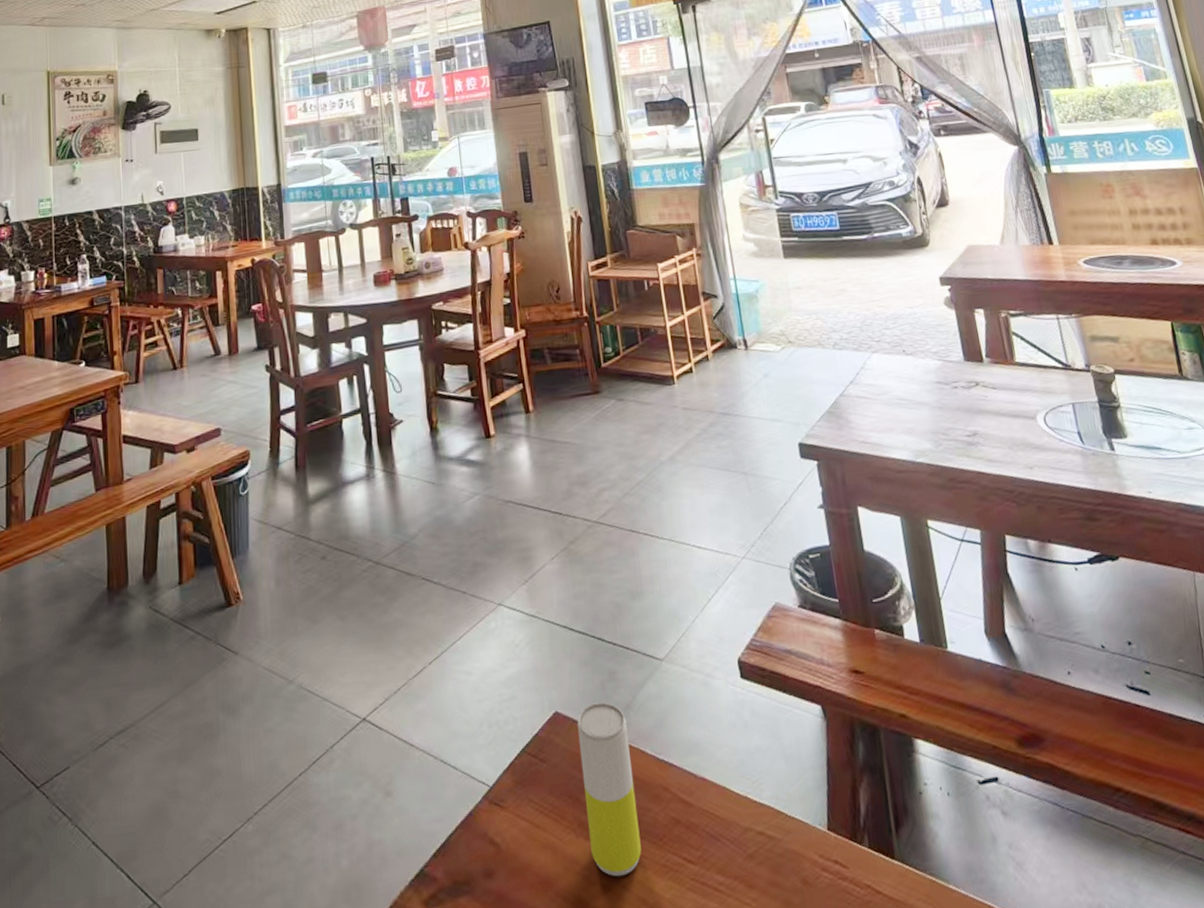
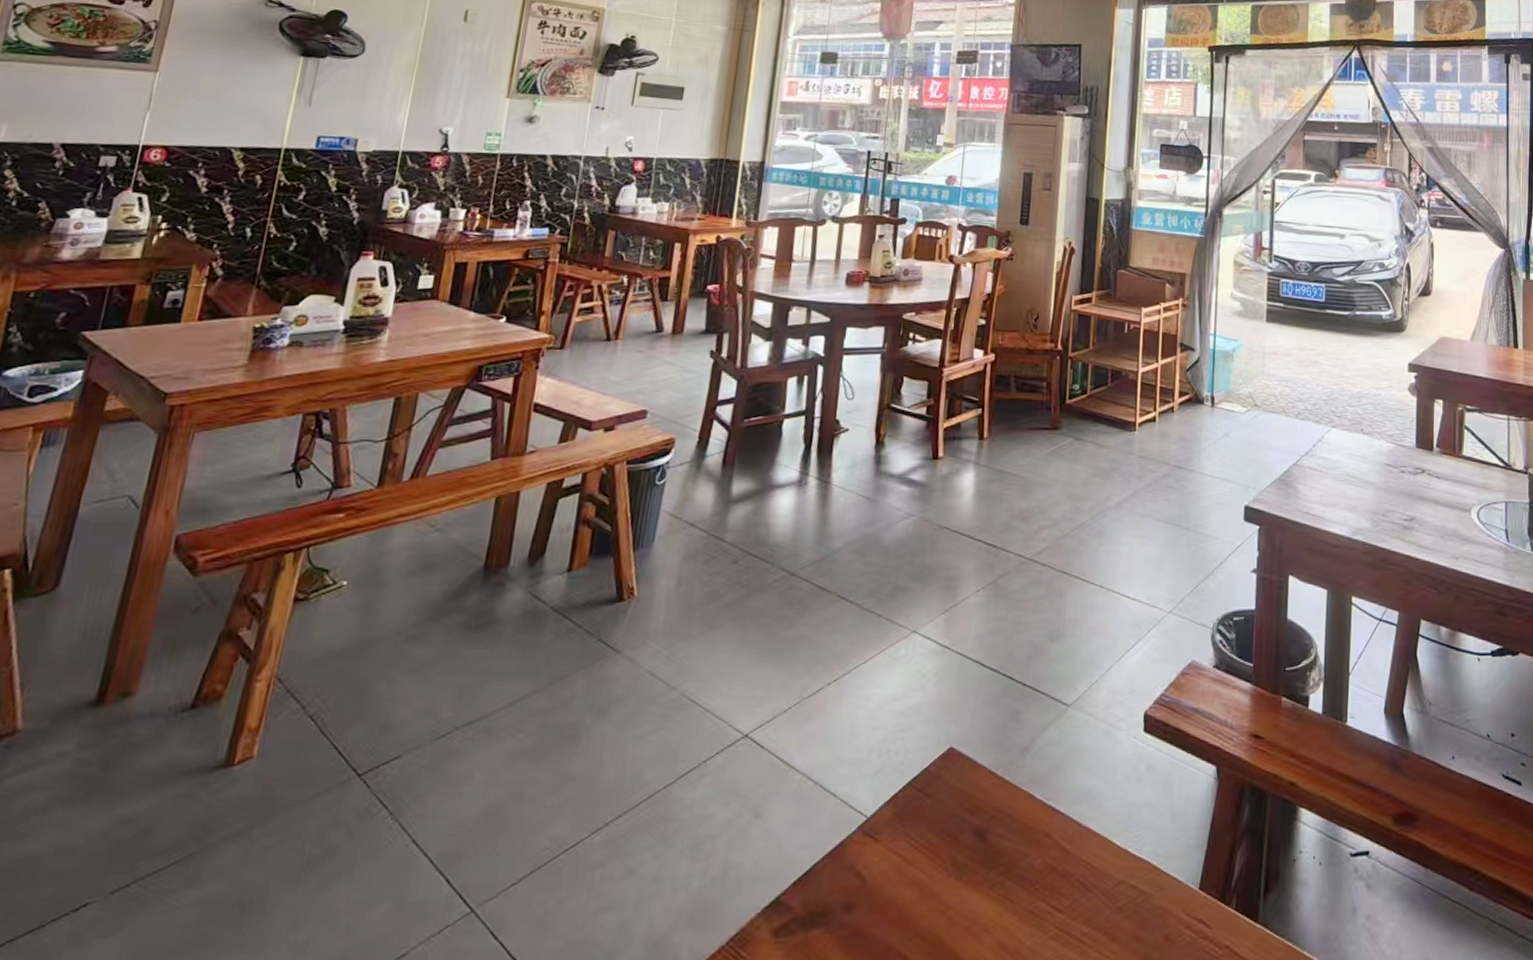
beverage can: present [577,702,642,877] -> none [959,742,1021,920]

